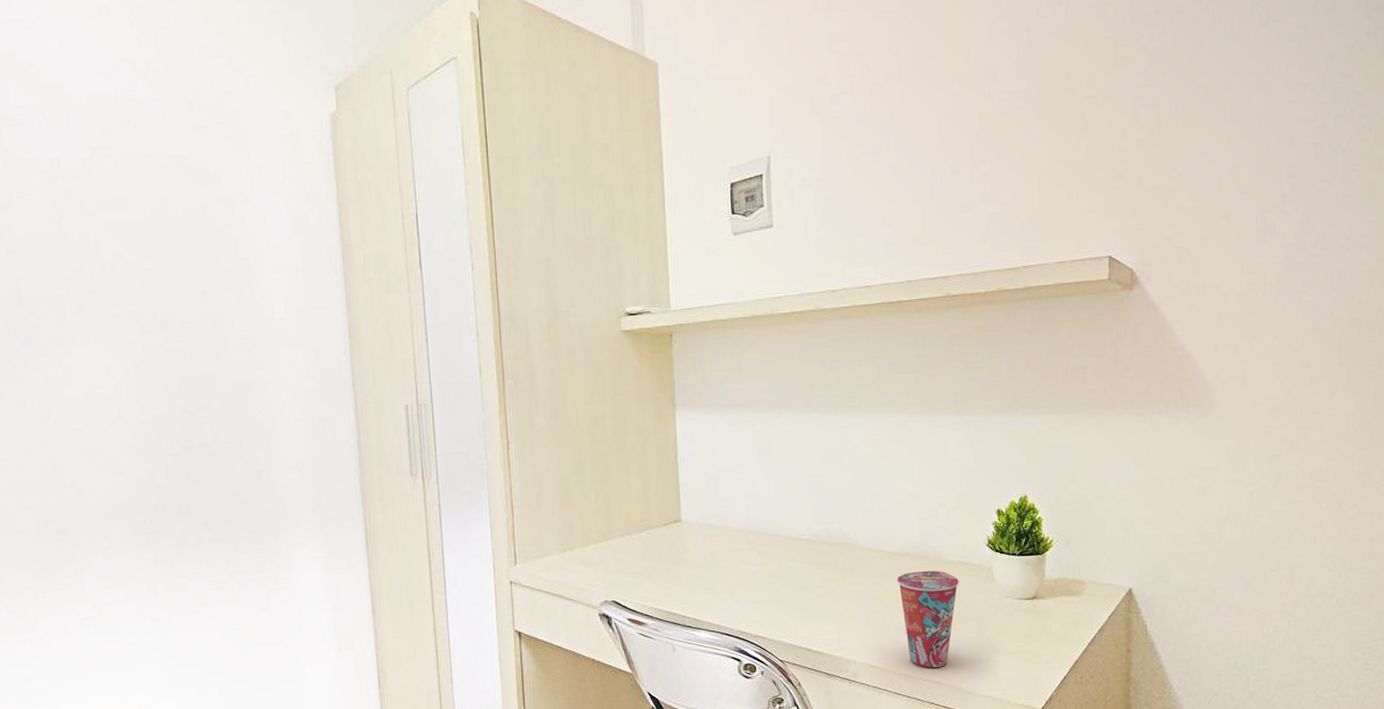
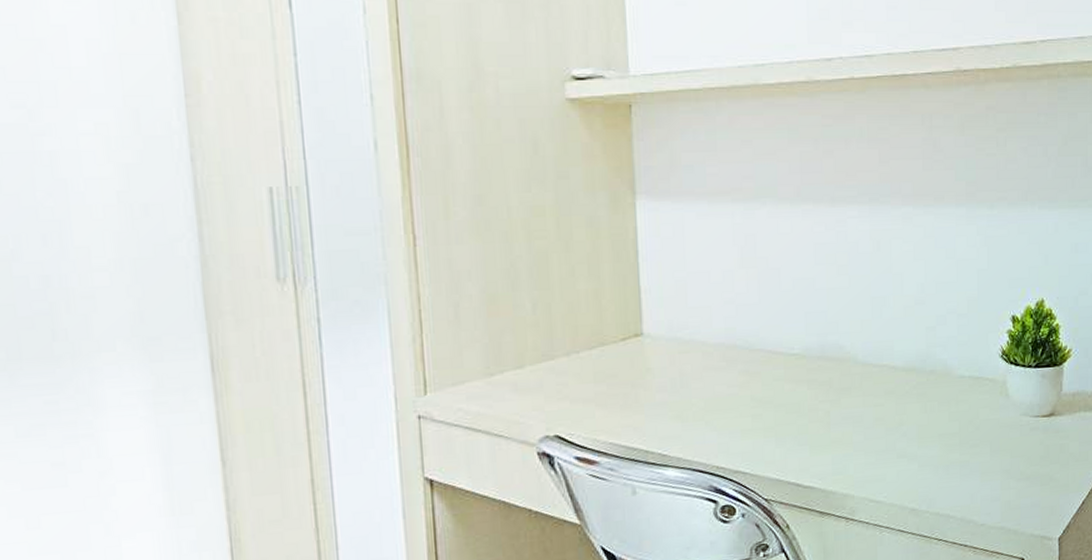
cup: present [897,570,959,668] -> none [900,386,970,499]

